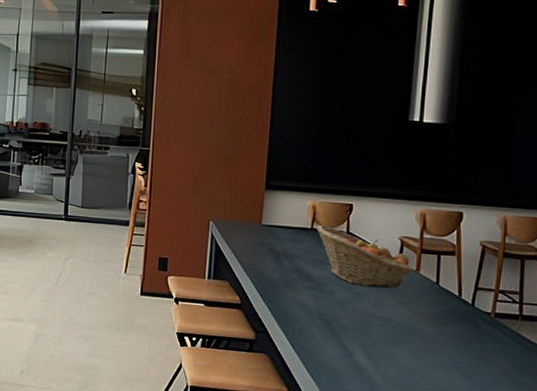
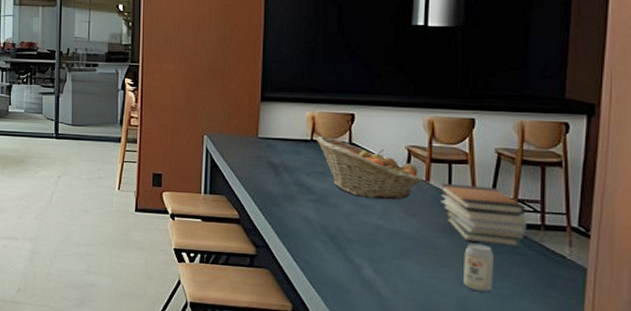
book stack: none [429,273,507,336] -> present [441,183,528,247]
beverage can: none [447,332,476,379] -> present [463,243,494,292]

